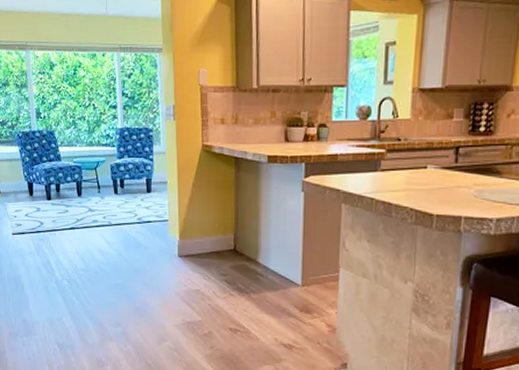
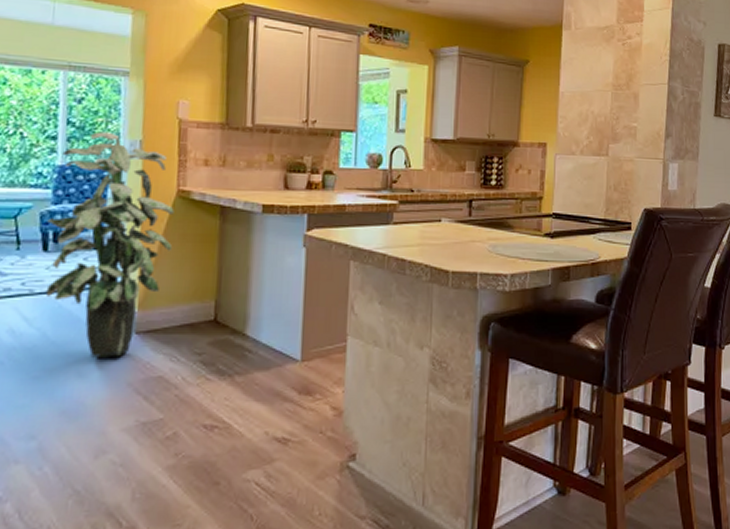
indoor plant: none [115,100,201,273] -> present [45,131,174,358]

